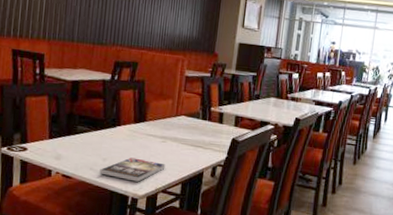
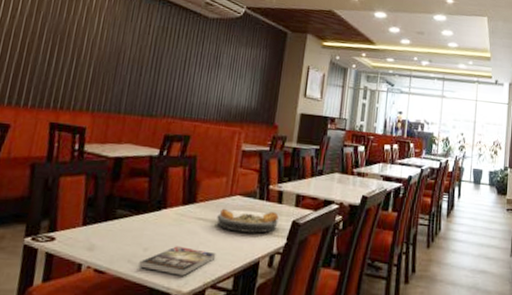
plate: none [165,126,220,149] -> present [217,208,279,234]

